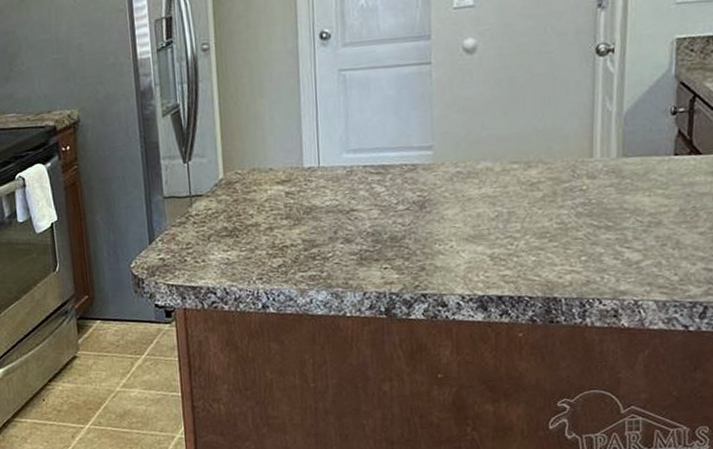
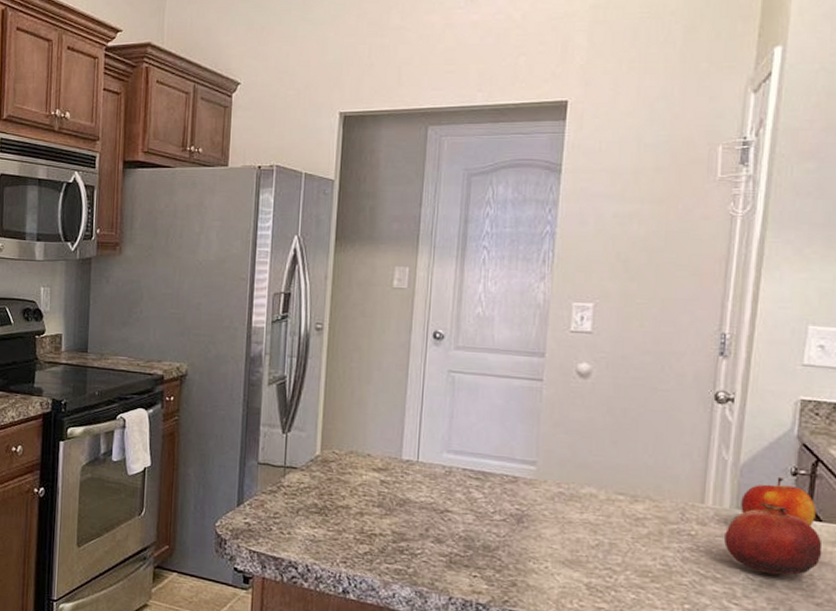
fruit: none [614,145,703,214] -> present [724,502,823,575]
apple: none [627,118,695,161] -> present [741,476,816,527]

